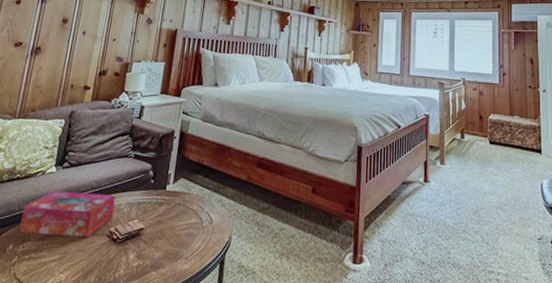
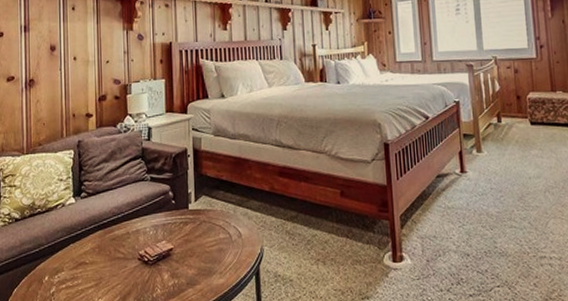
tissue box: present [19,190,116,238] -> none [51,219,141,265]

